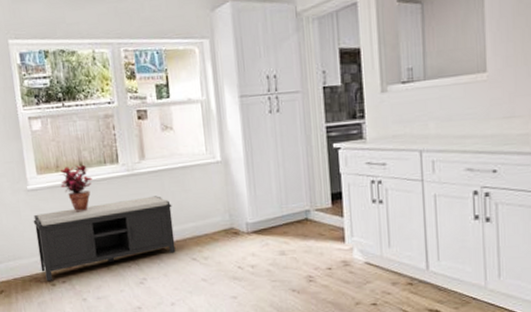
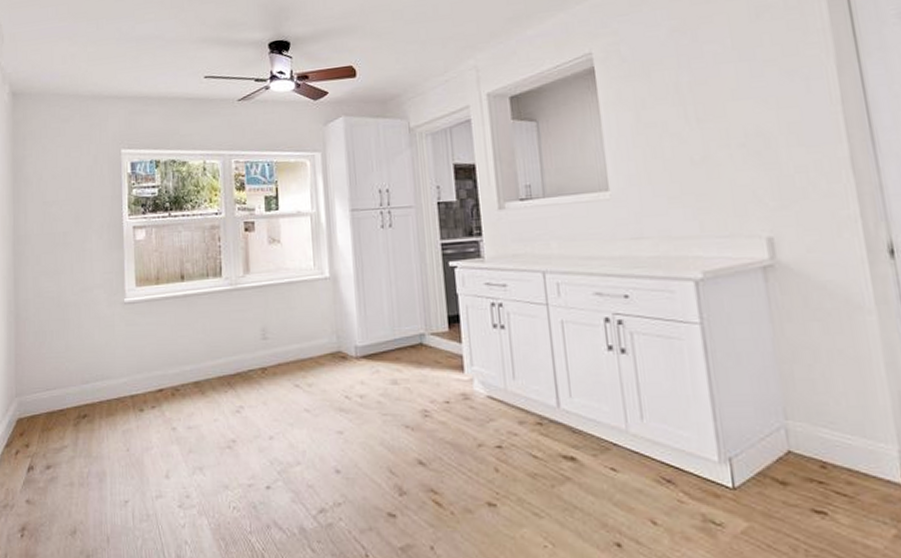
bench: present [33,196,176,282] -> none [127,313,277,406]
potted plant: present [59,164,93,212] -> none [159,277,193,329]

